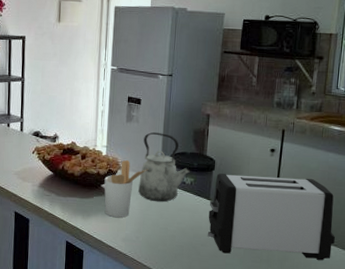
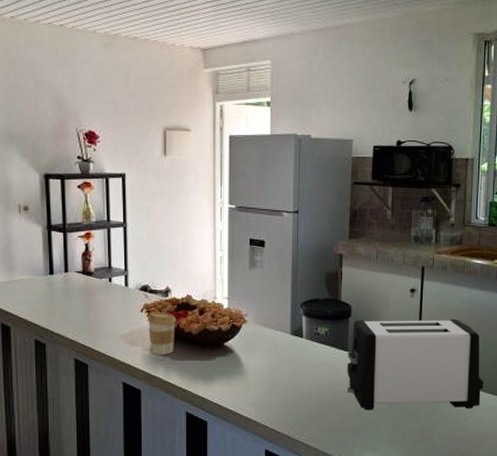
coffee cup: none [37,154,62,191] -> present [147,312,177,355]
utensil holder: present [104,159,148,218] -> none [227,311,277,379]
kettle: present [138,131,192,202] -> none [267,277,326,358]

